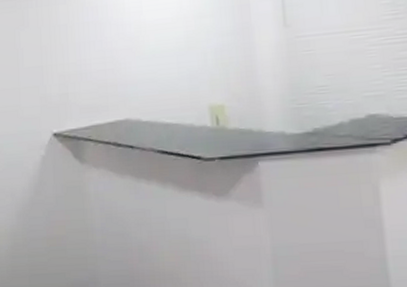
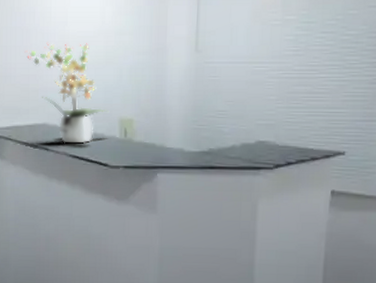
potted plant: none [99,30,196,139] -> present [24,42,109,144]

